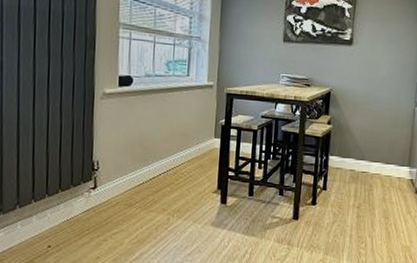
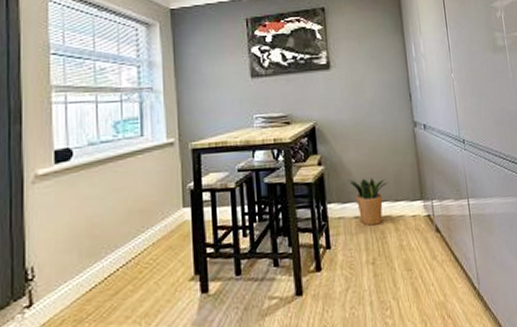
potted plant: none [349,140,384,179] -> present [347,177,389,226]

